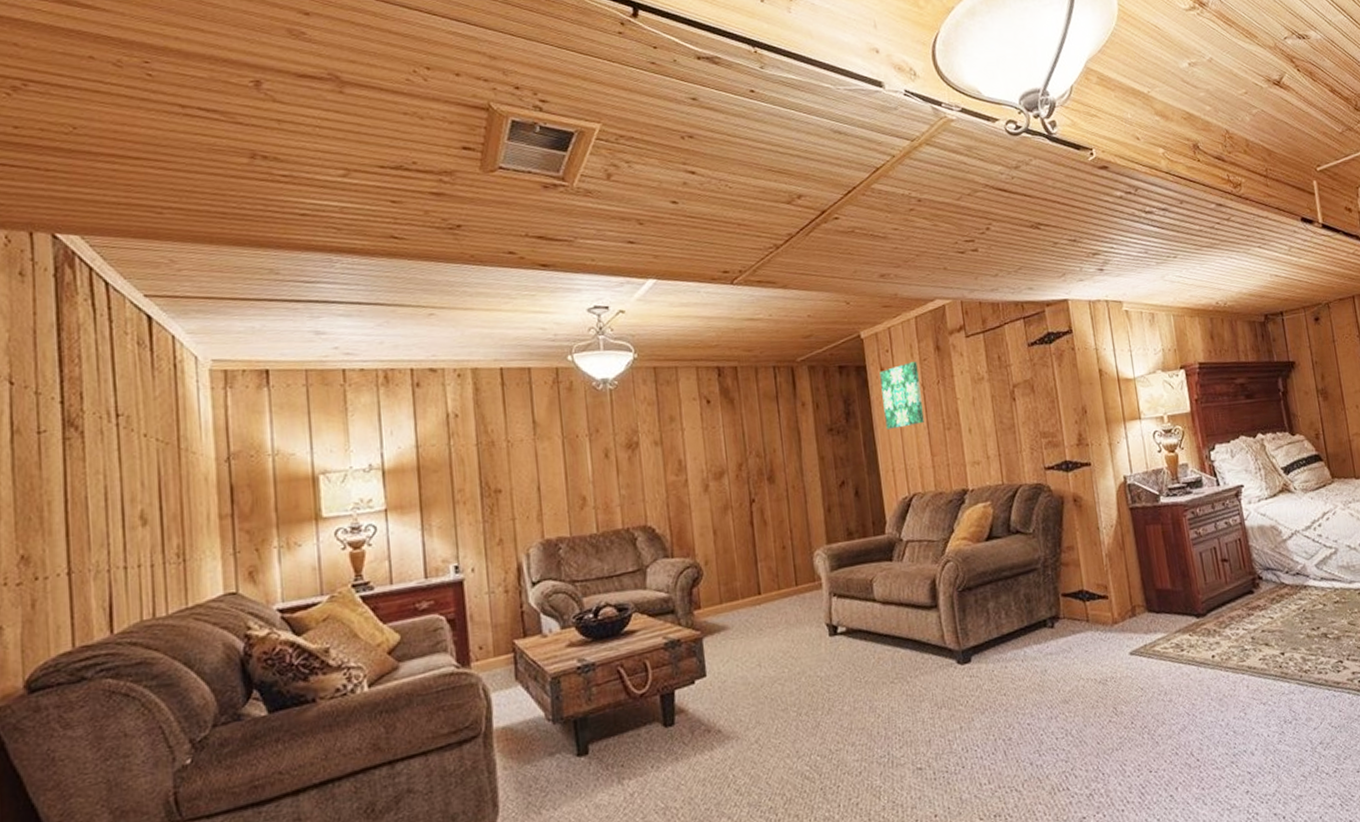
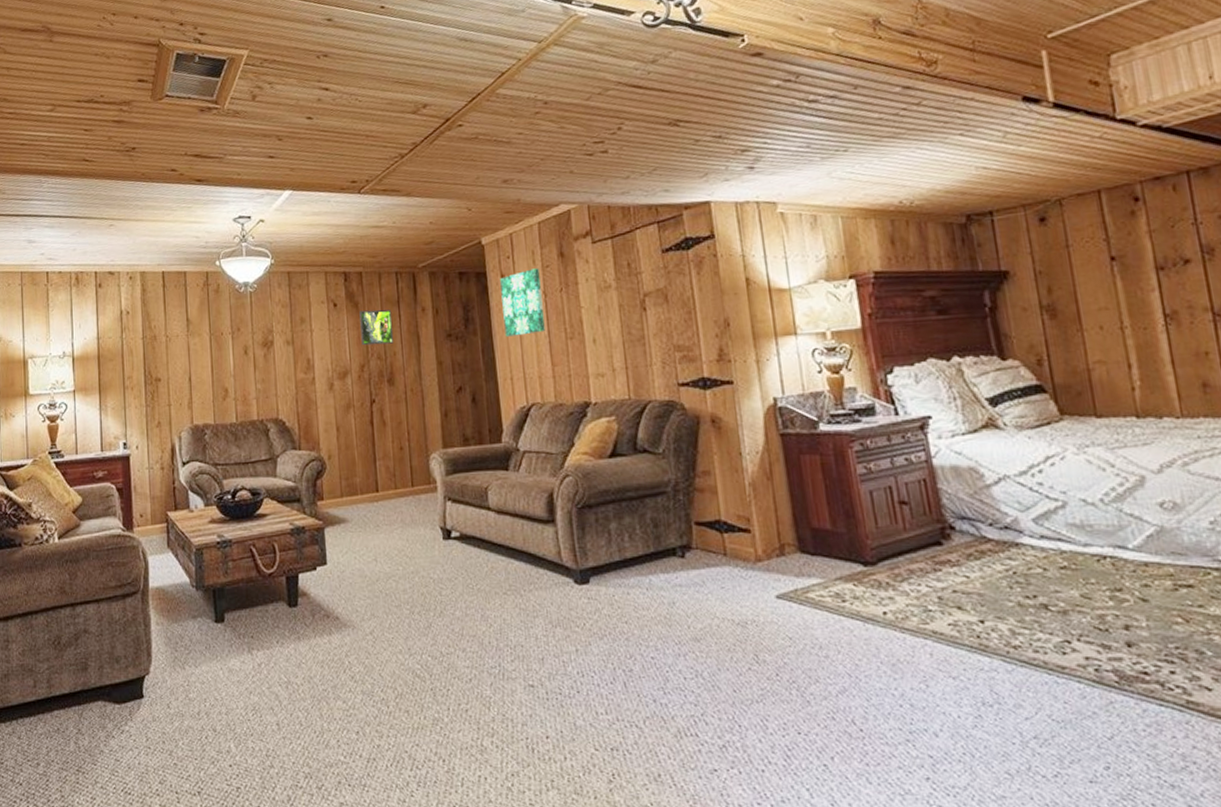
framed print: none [735,405,774,444] -> present [359,309,394,346]

